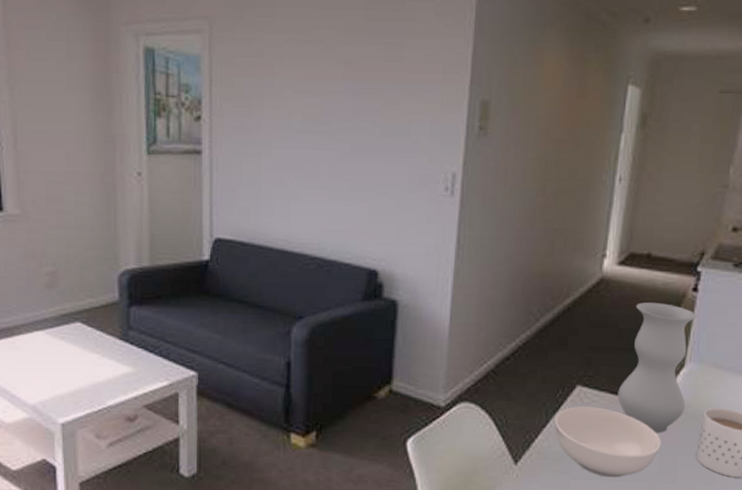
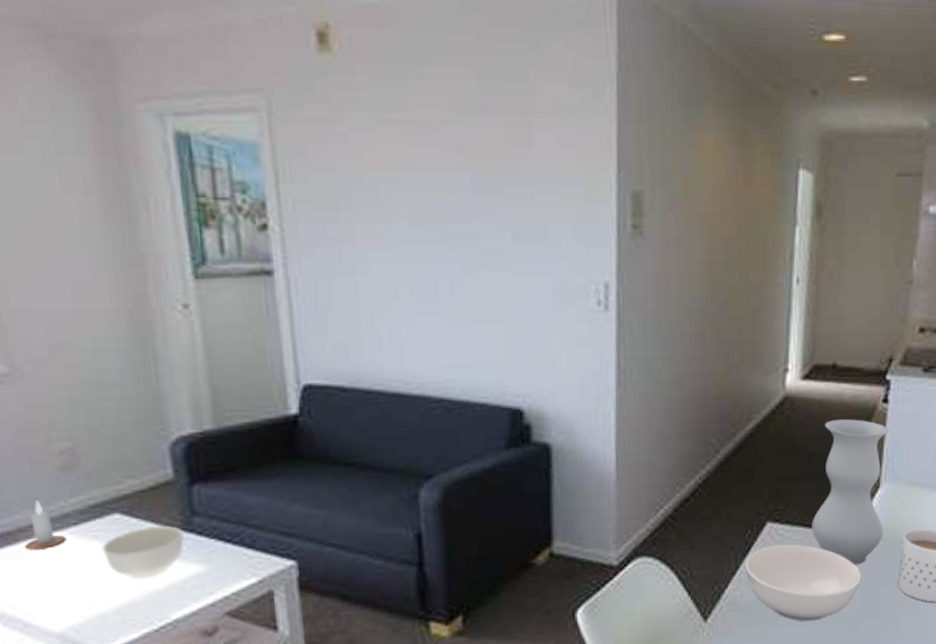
candle: none [18,307,44,343] -> present [26,500,67,551]
bowl: none [66,334,121,373] -> present [101,526,184,580]

